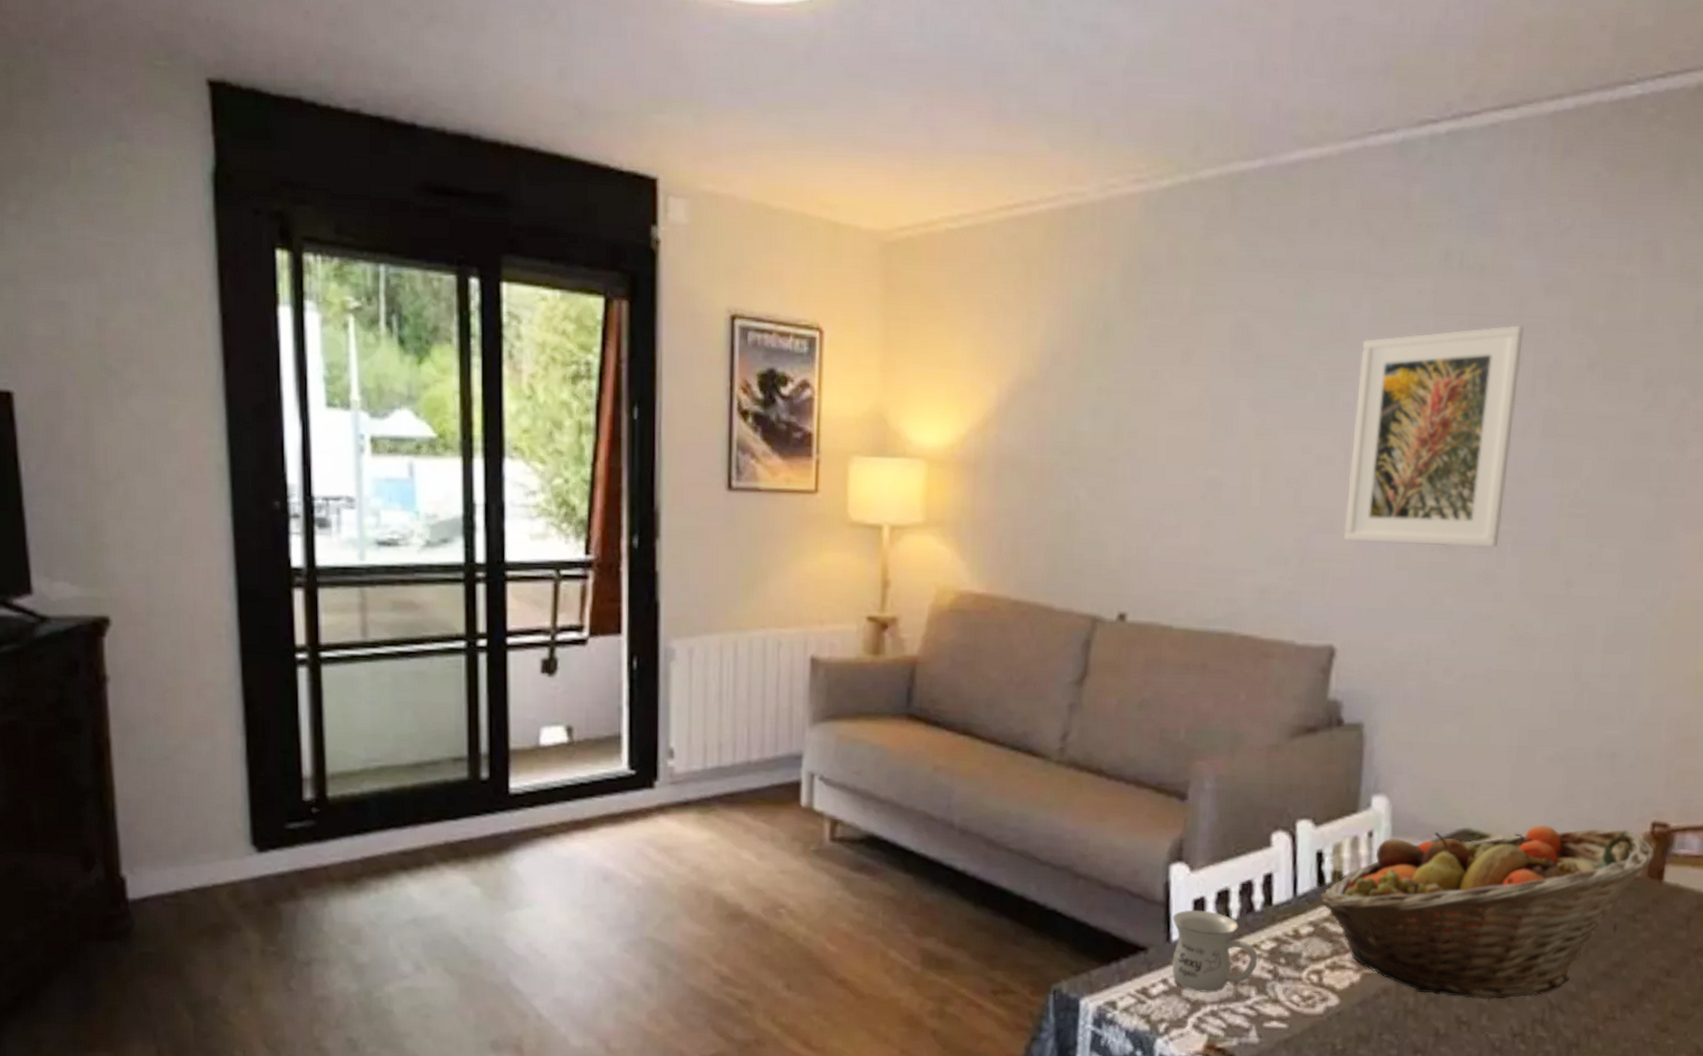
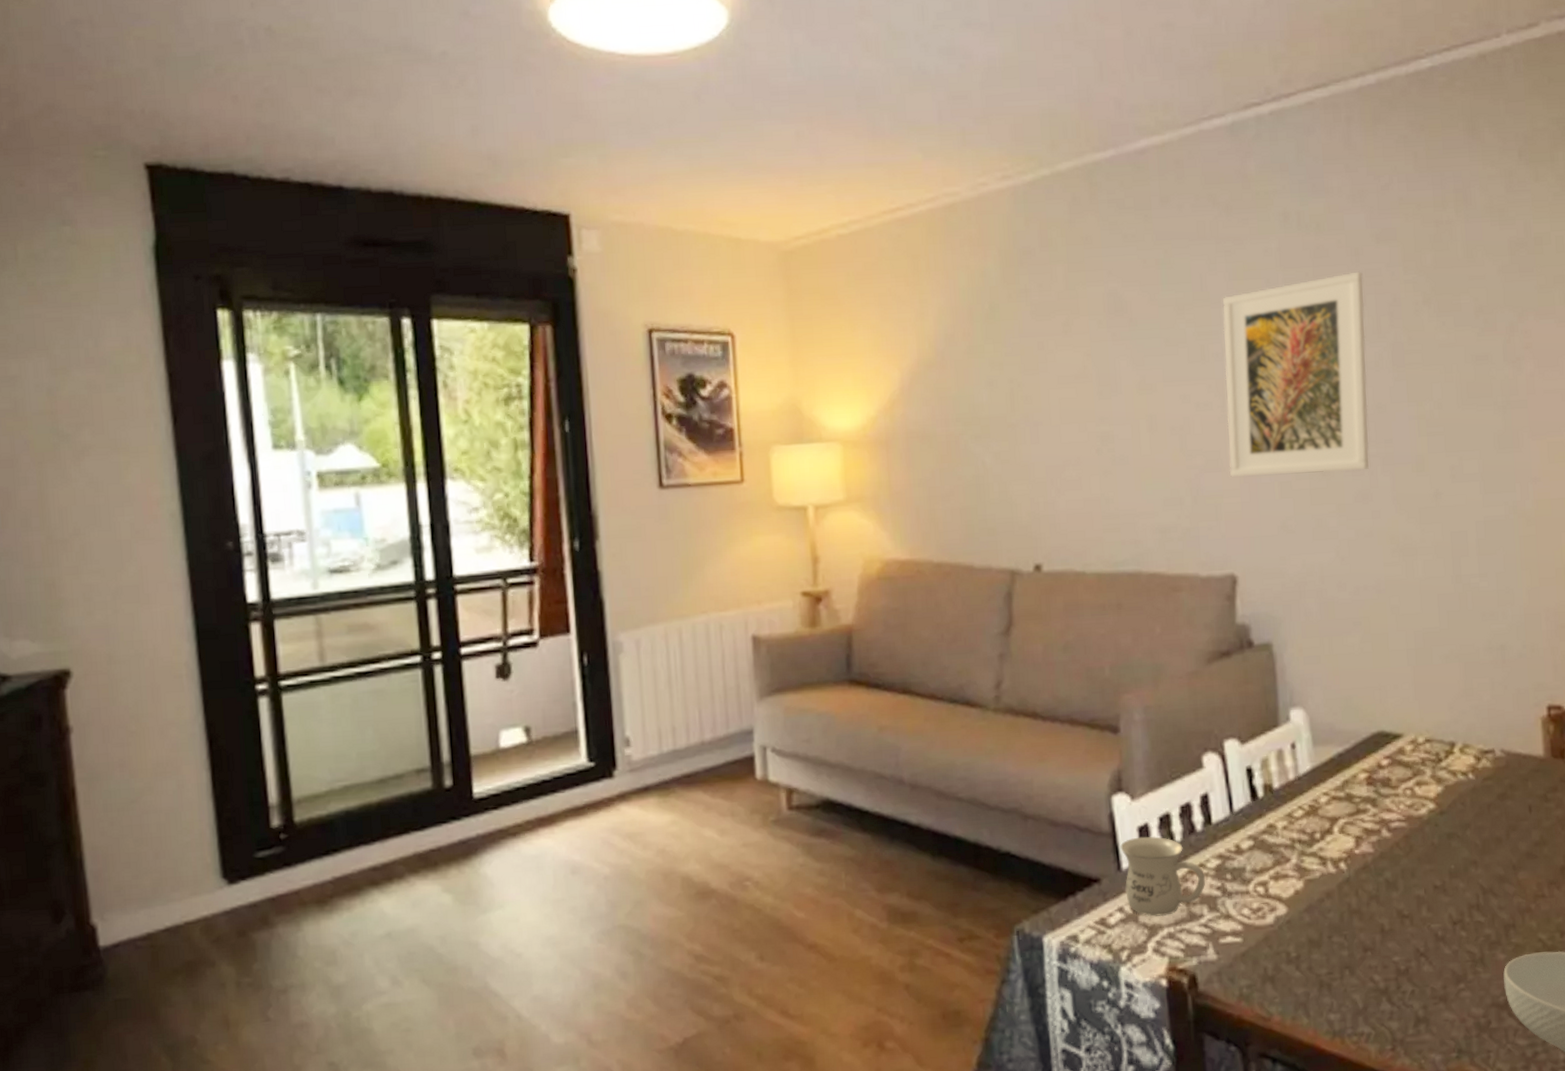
fruit basket: present [1320,825,1655,1000] -> none [1256,715,1554,893]

